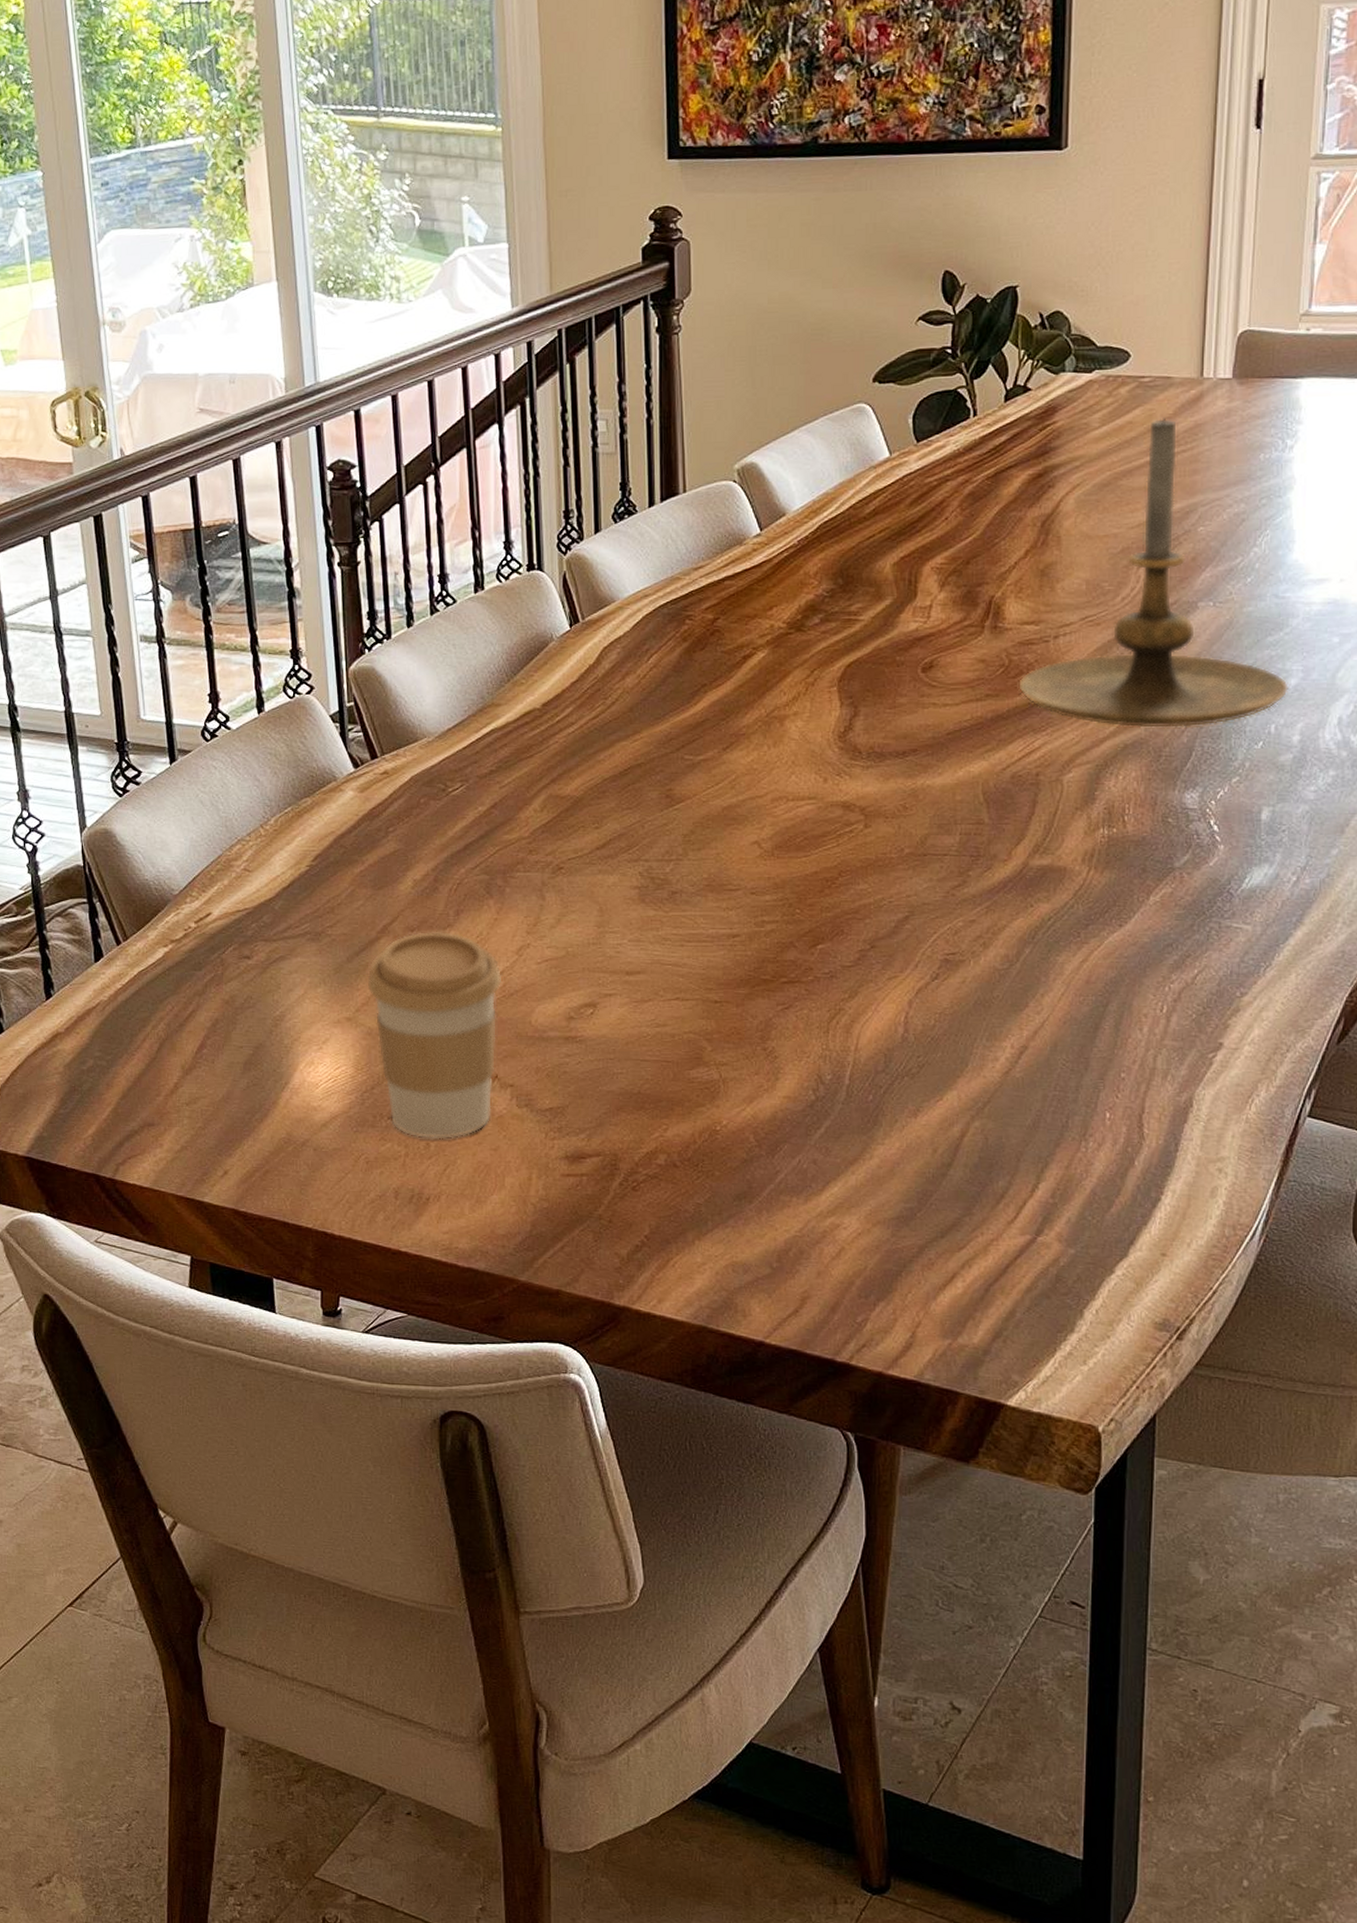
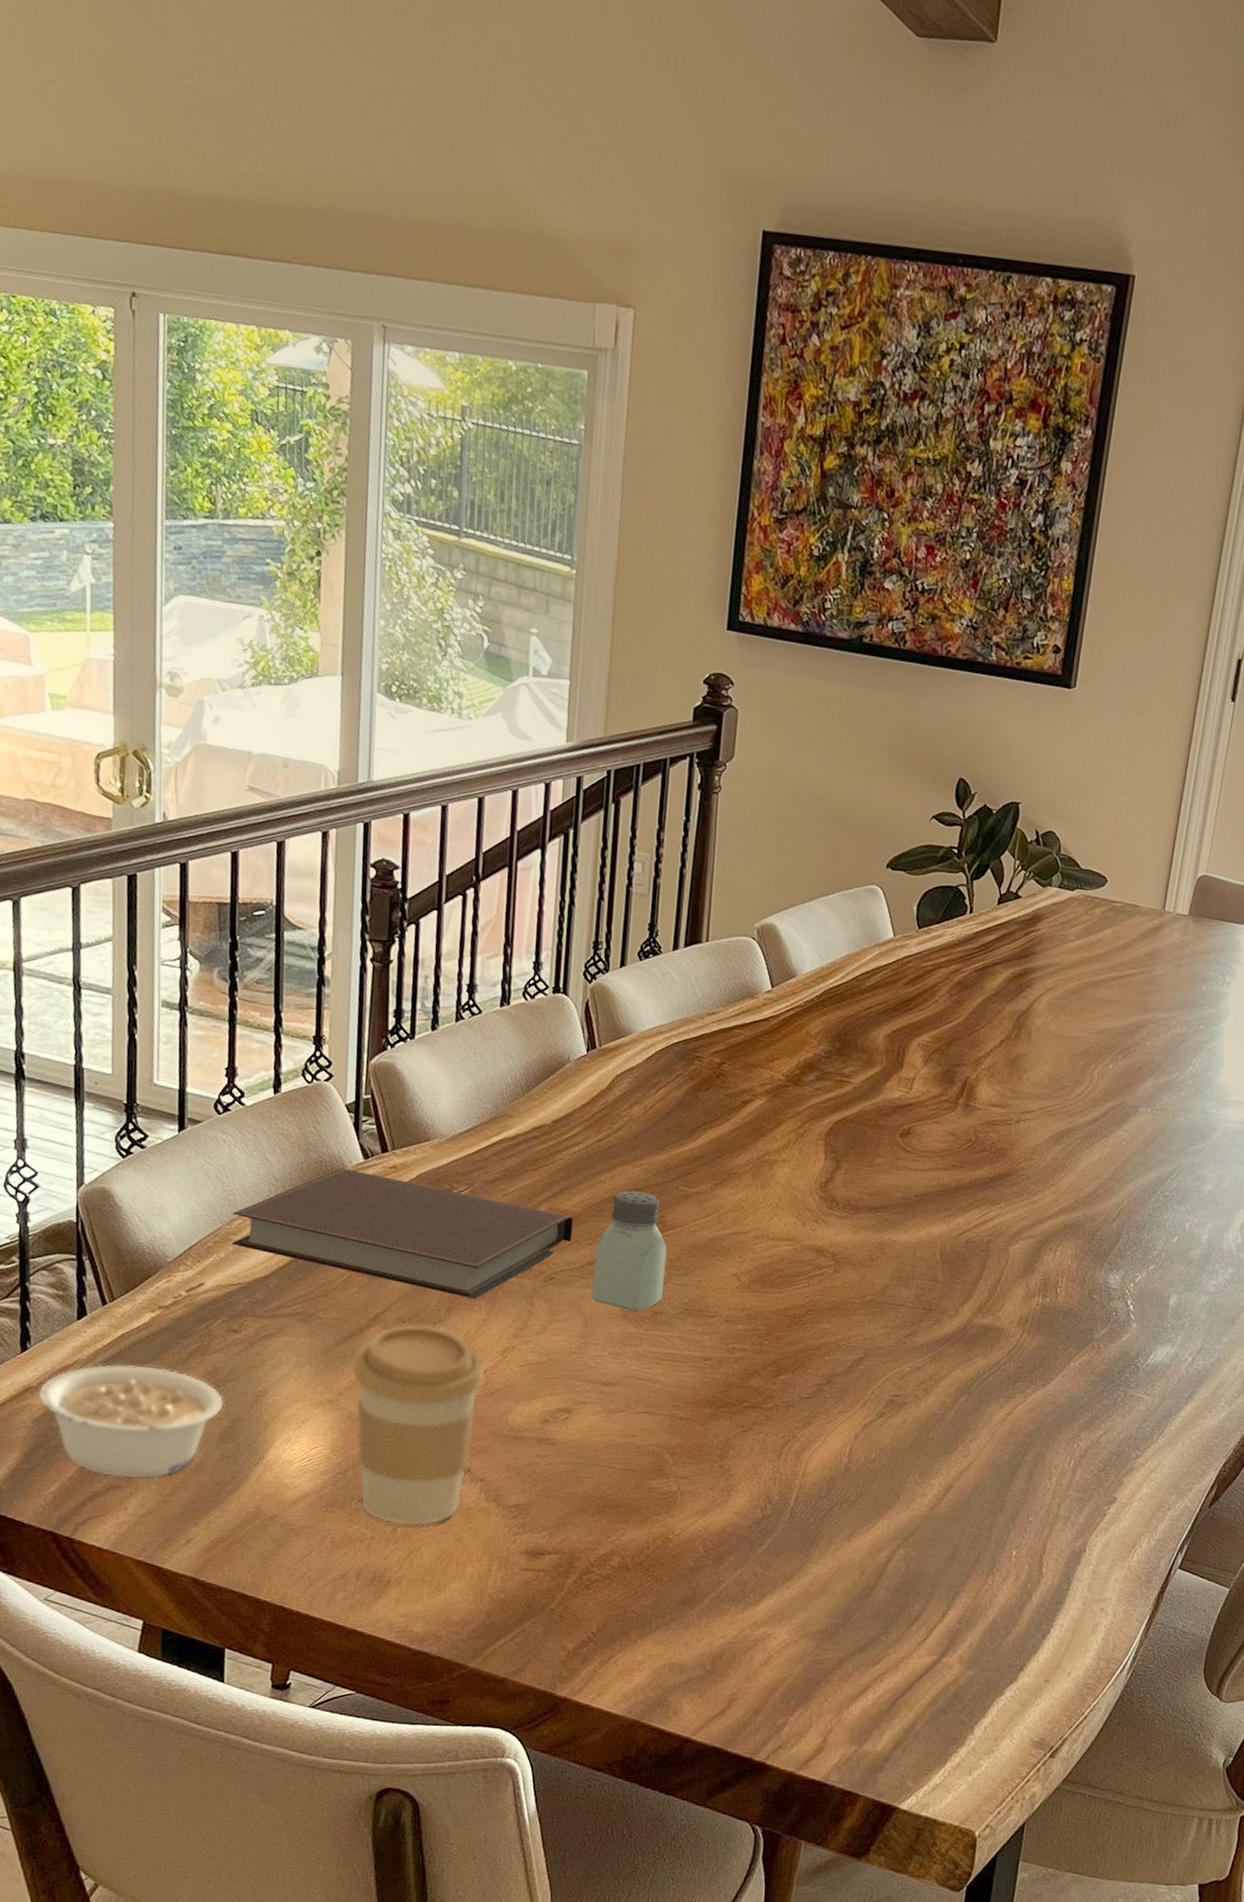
legume: none [67,1001,244,1116] -> present [38,1364,224,1479]
notebook: none [232,780,576,900] -> present [232,1168,574,1300]
saltshaker: none [603,766,679,894] -> present [591,1190,668,1312]
candle holder: present [1019,418,1289,728] -> none [981,940,1204,1217]

